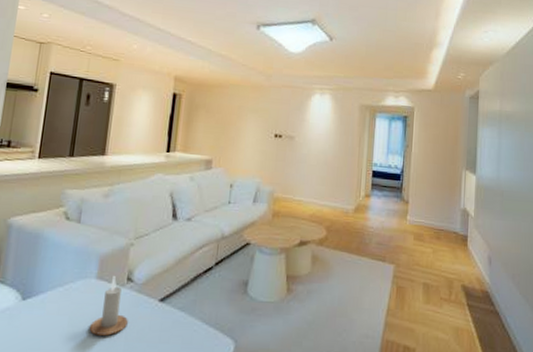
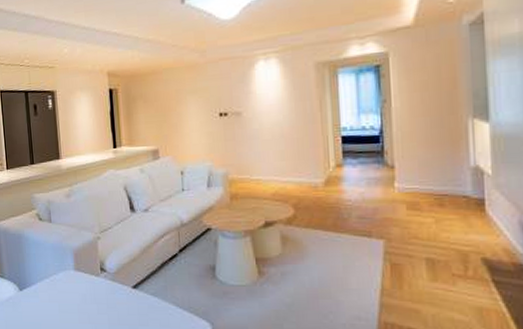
candle: present [89,276,128,336] -> none [76,267,108,319]

